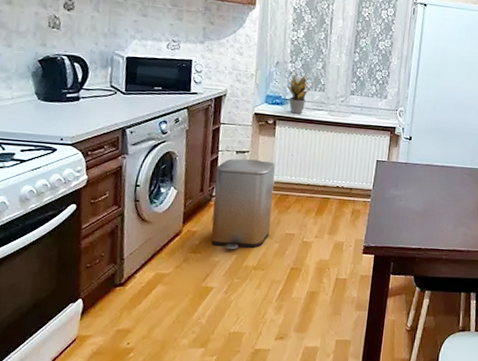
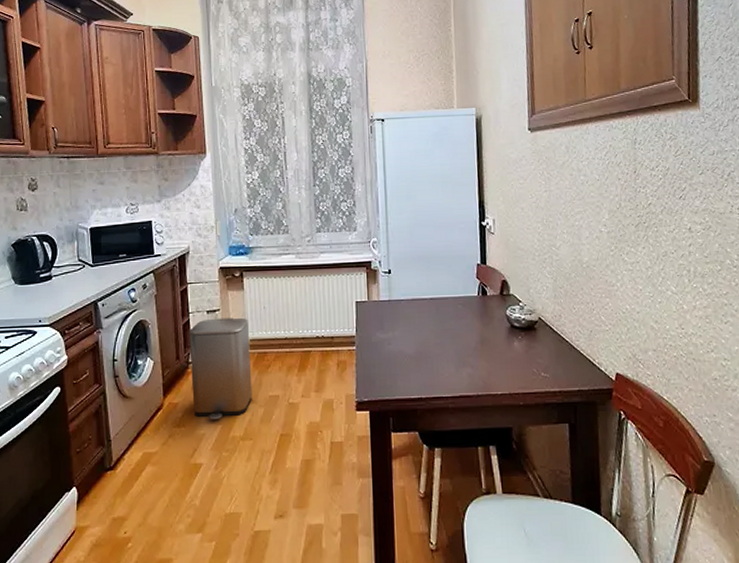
potted plant: present [288,74,310,114] -> none [251,219,272,262]

